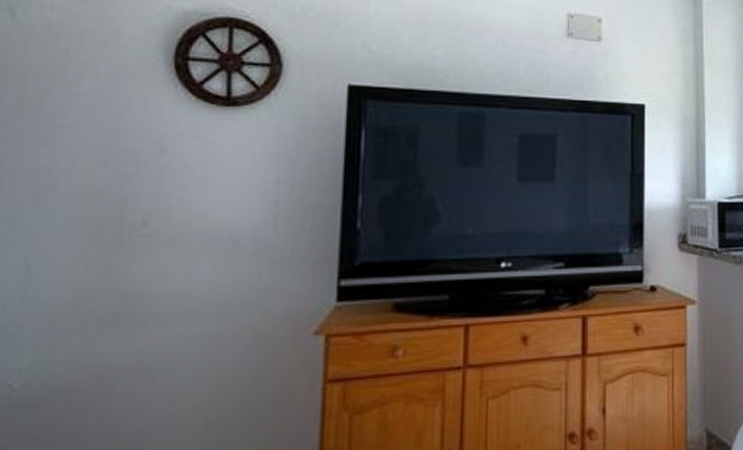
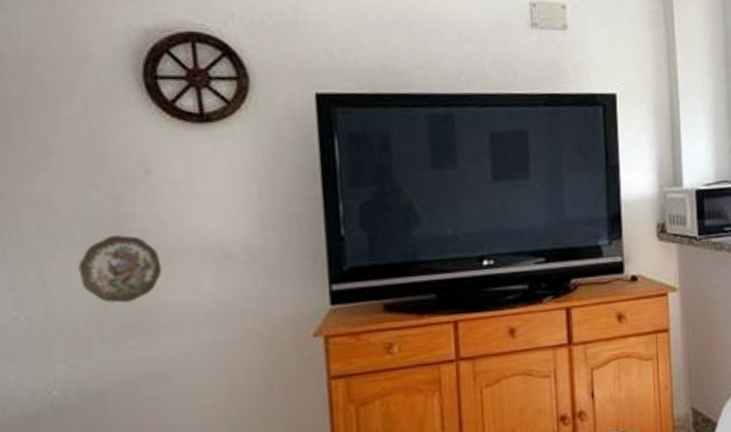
decorative plate: none [68,216,161,289] -> present [78,235,162,303]

